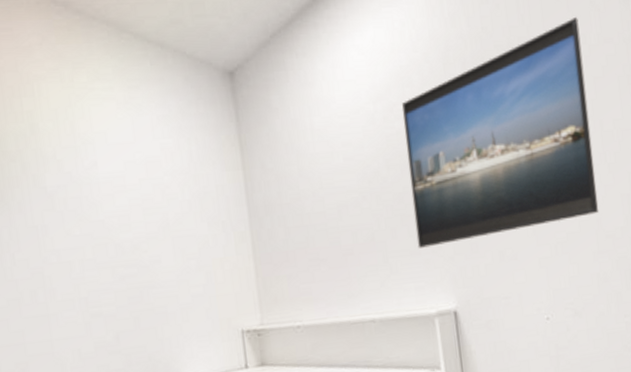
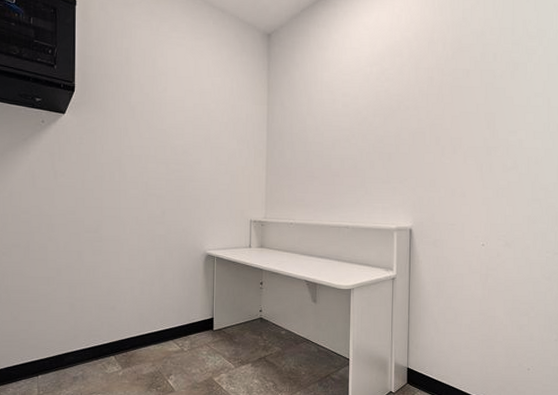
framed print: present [401,16,599,248] -> none [389,15,542,179]

